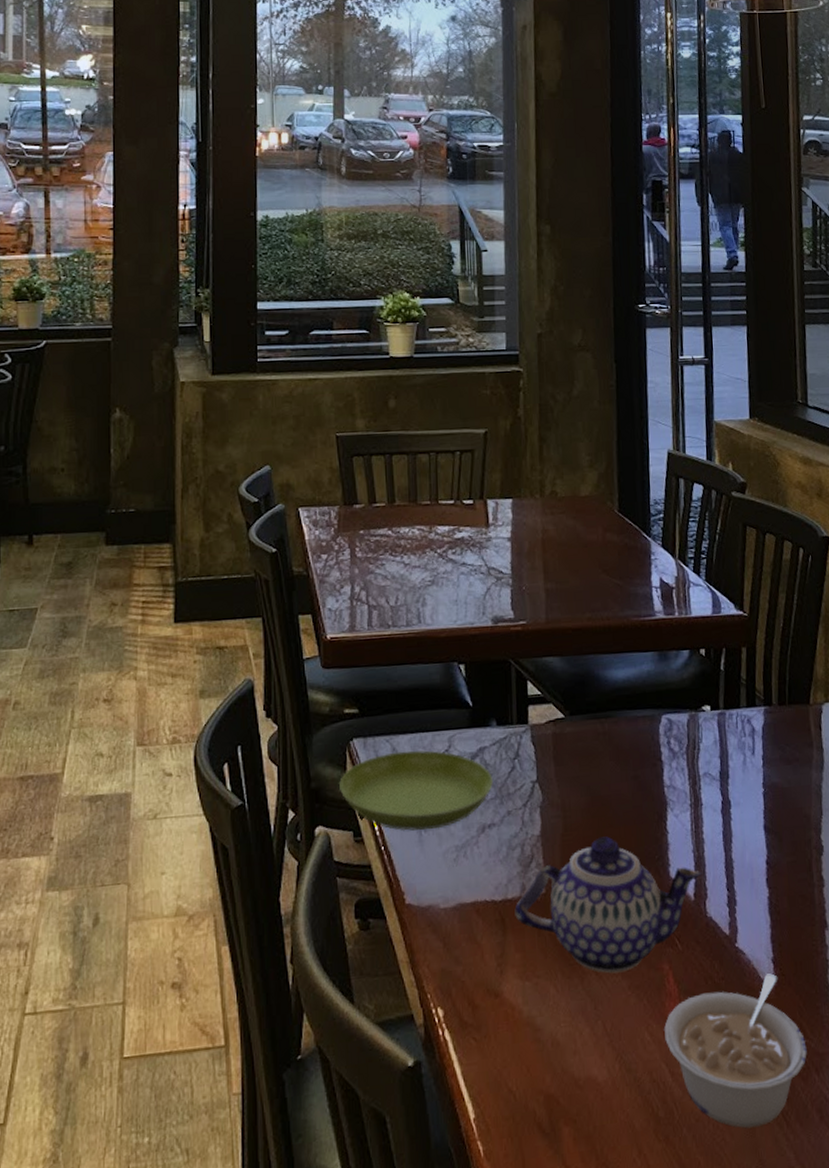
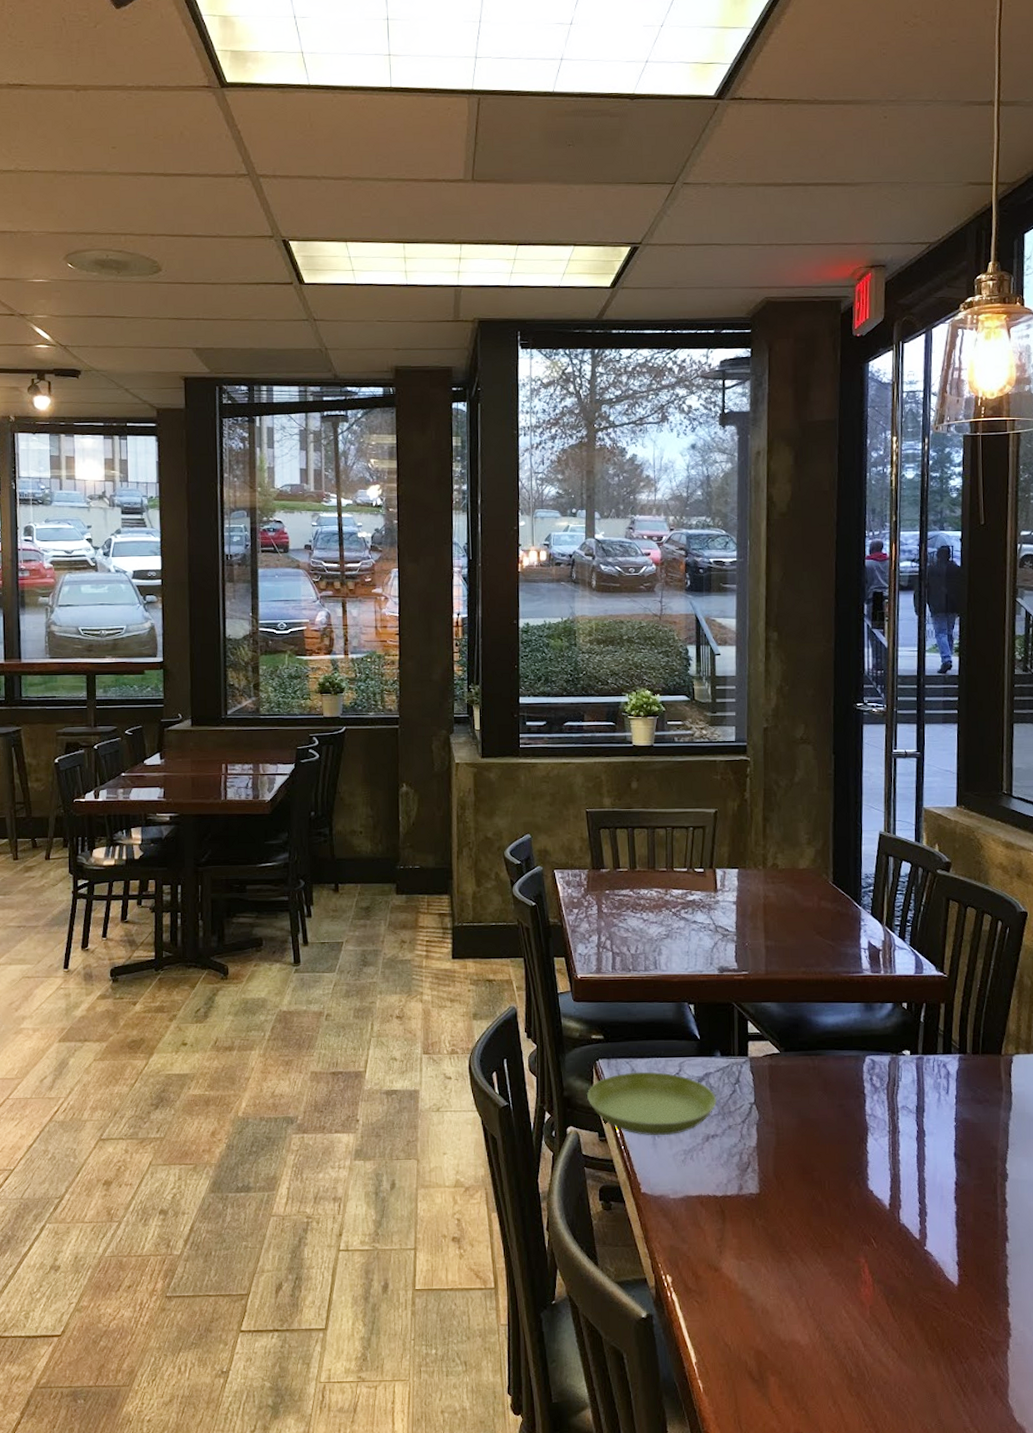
teapot: present [514,836,702,974] -> none [733,1152,897,1261]
legume: present [664,973,807,1129] -> none [859,1273,985,1394]

